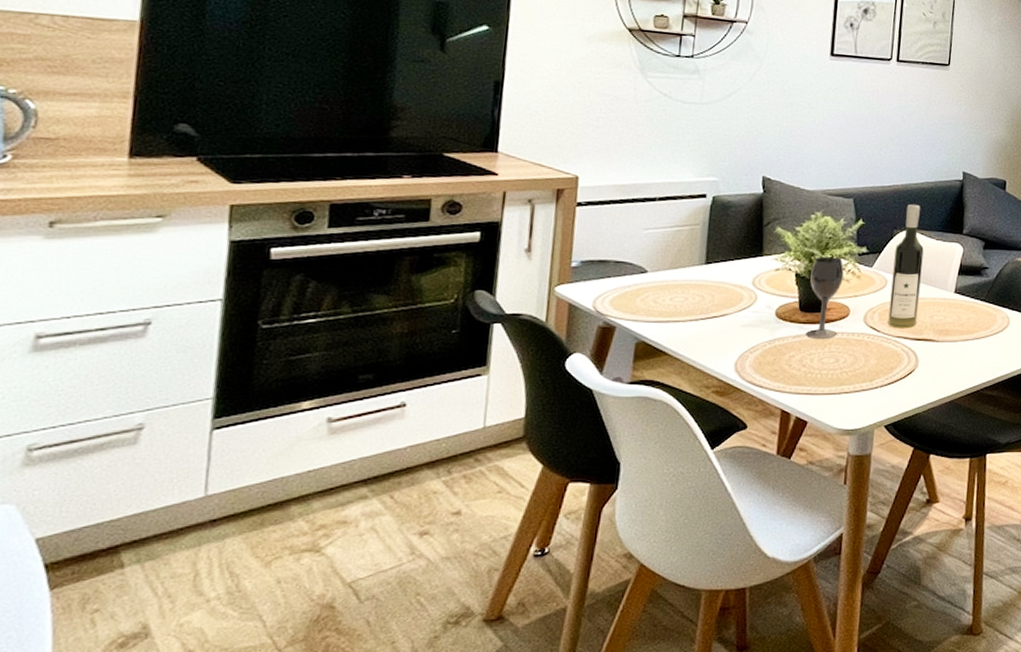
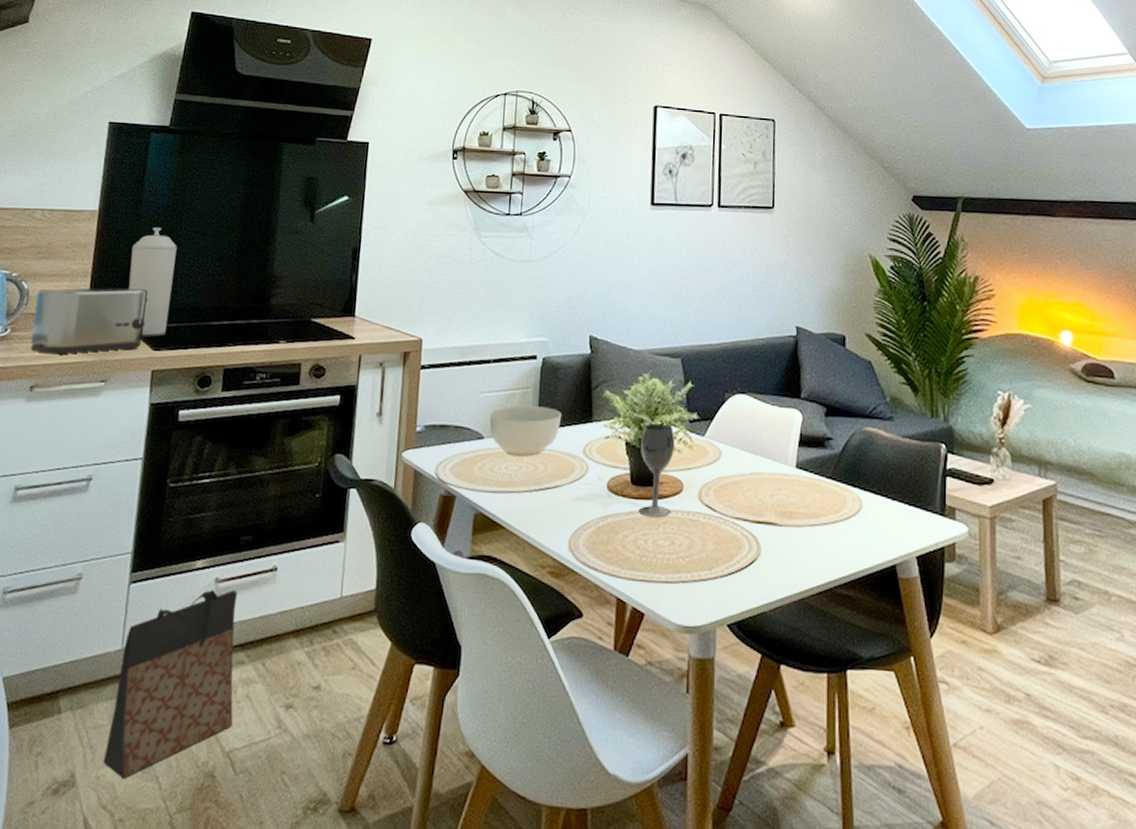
toaster: none [44,109,220,187] -> present [30,287,148,355]
bag: none [187,428,357,623] -> present [103,590,238,779]
canister: none [190,45,259,169] -> present [128,228,177,338]
bowl: none [653,241,732,289] -> present [489,405,563,457]
bottle: present [888,203,924,329] -> none [724,363,759,509]

